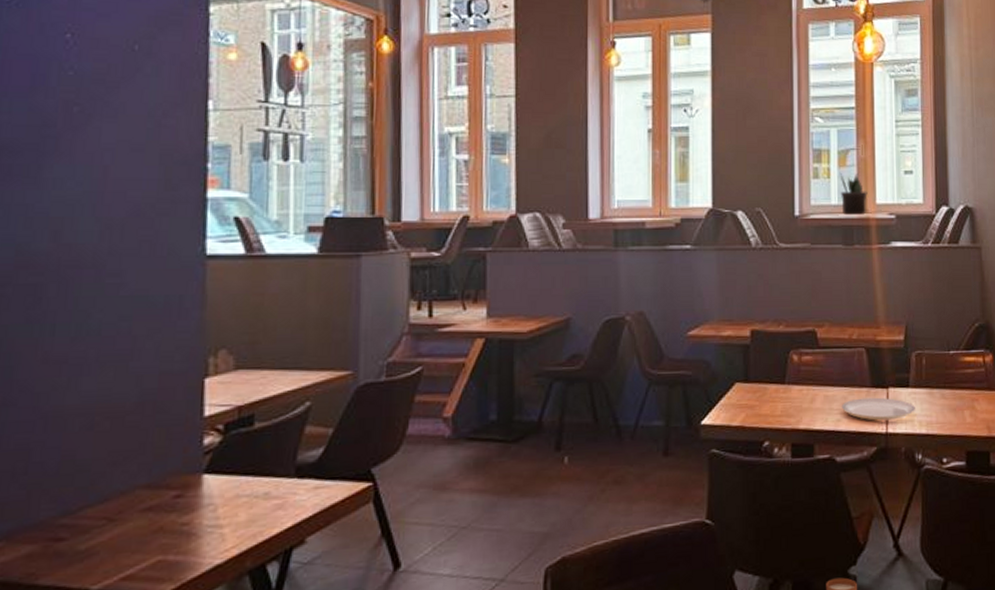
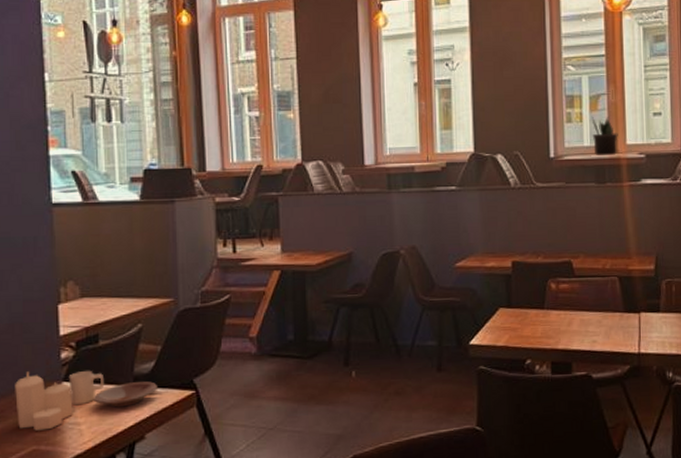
candle: none [139,461,215,537] -> present [15,371,73,431]
cup: none [211,459,259,504] -> present [68,370,105,406]
saucer: none [241,472,327,505] -> present [92,381,159,408]
plate: present [841,397,915,421] -> none [596,321,666,342]

